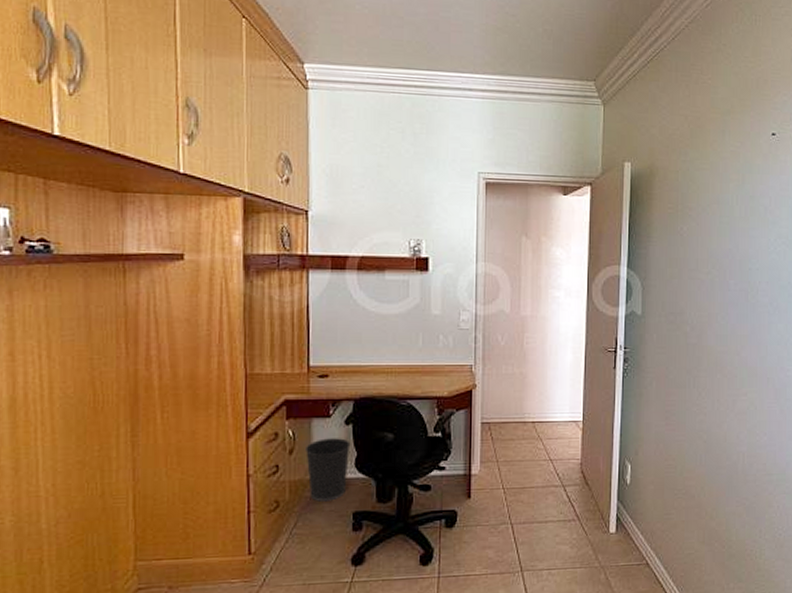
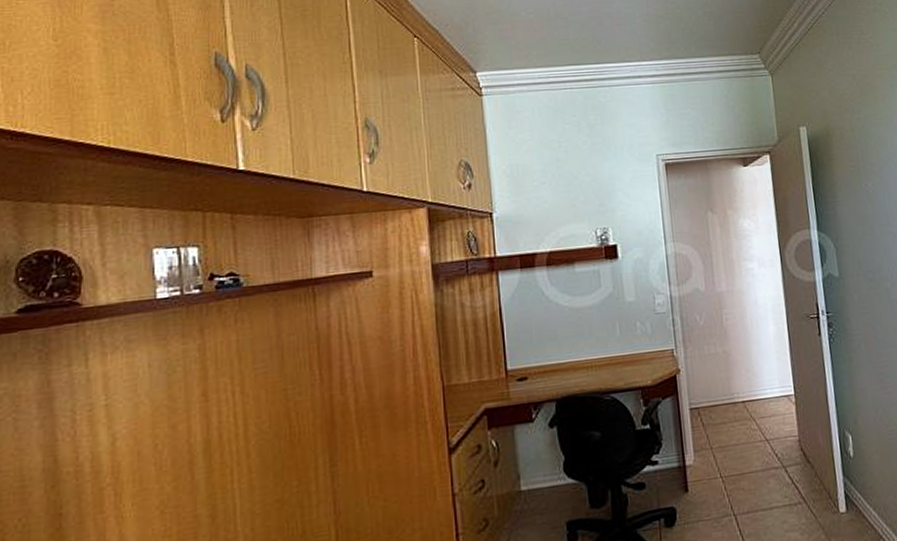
wastebasket: present [306,438,351,502] -> none [511,442,557,515]

